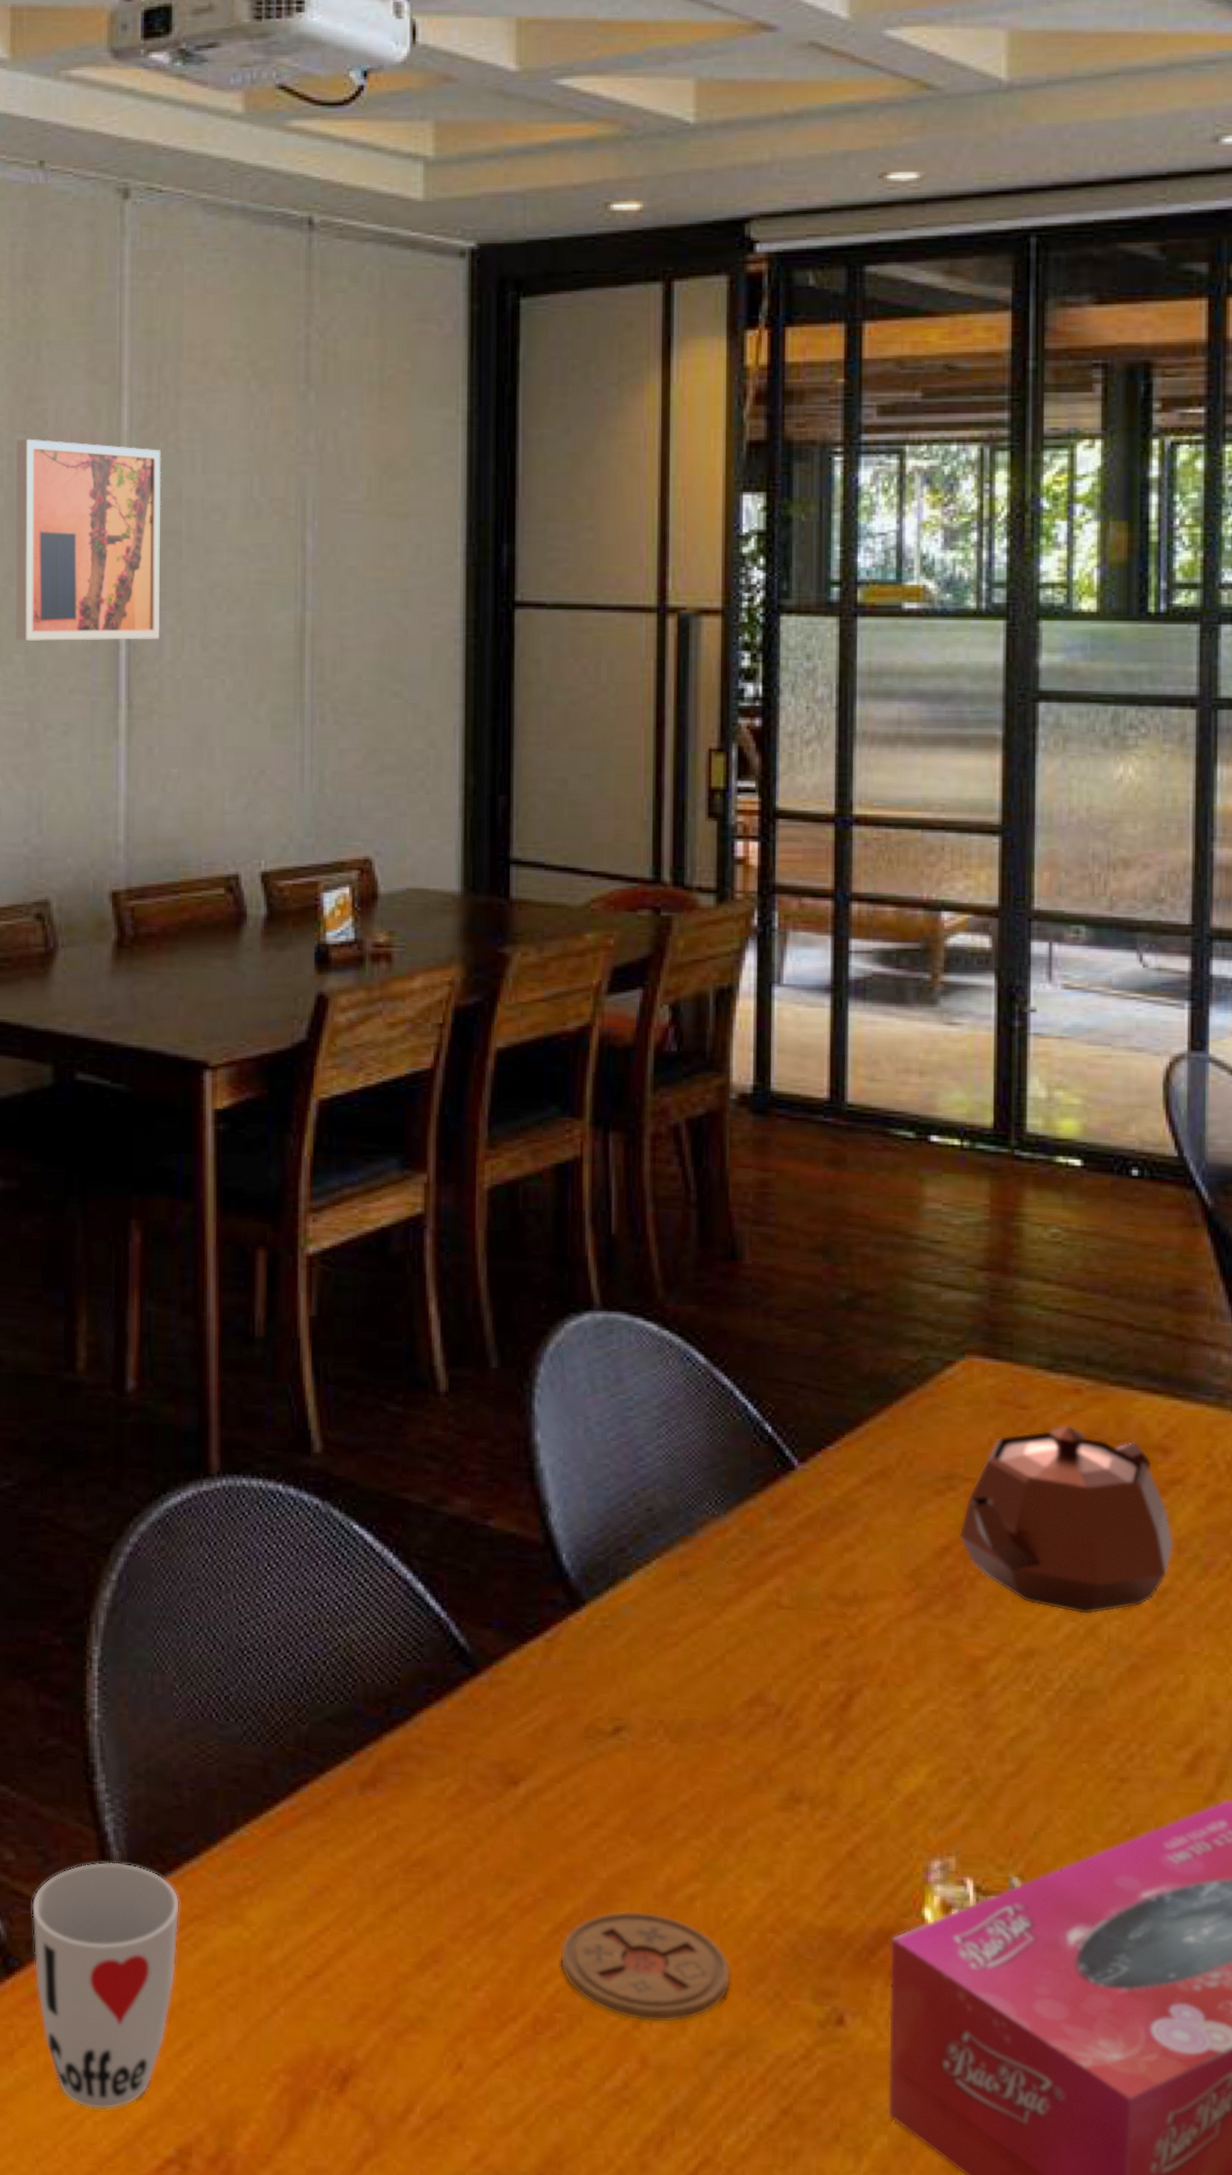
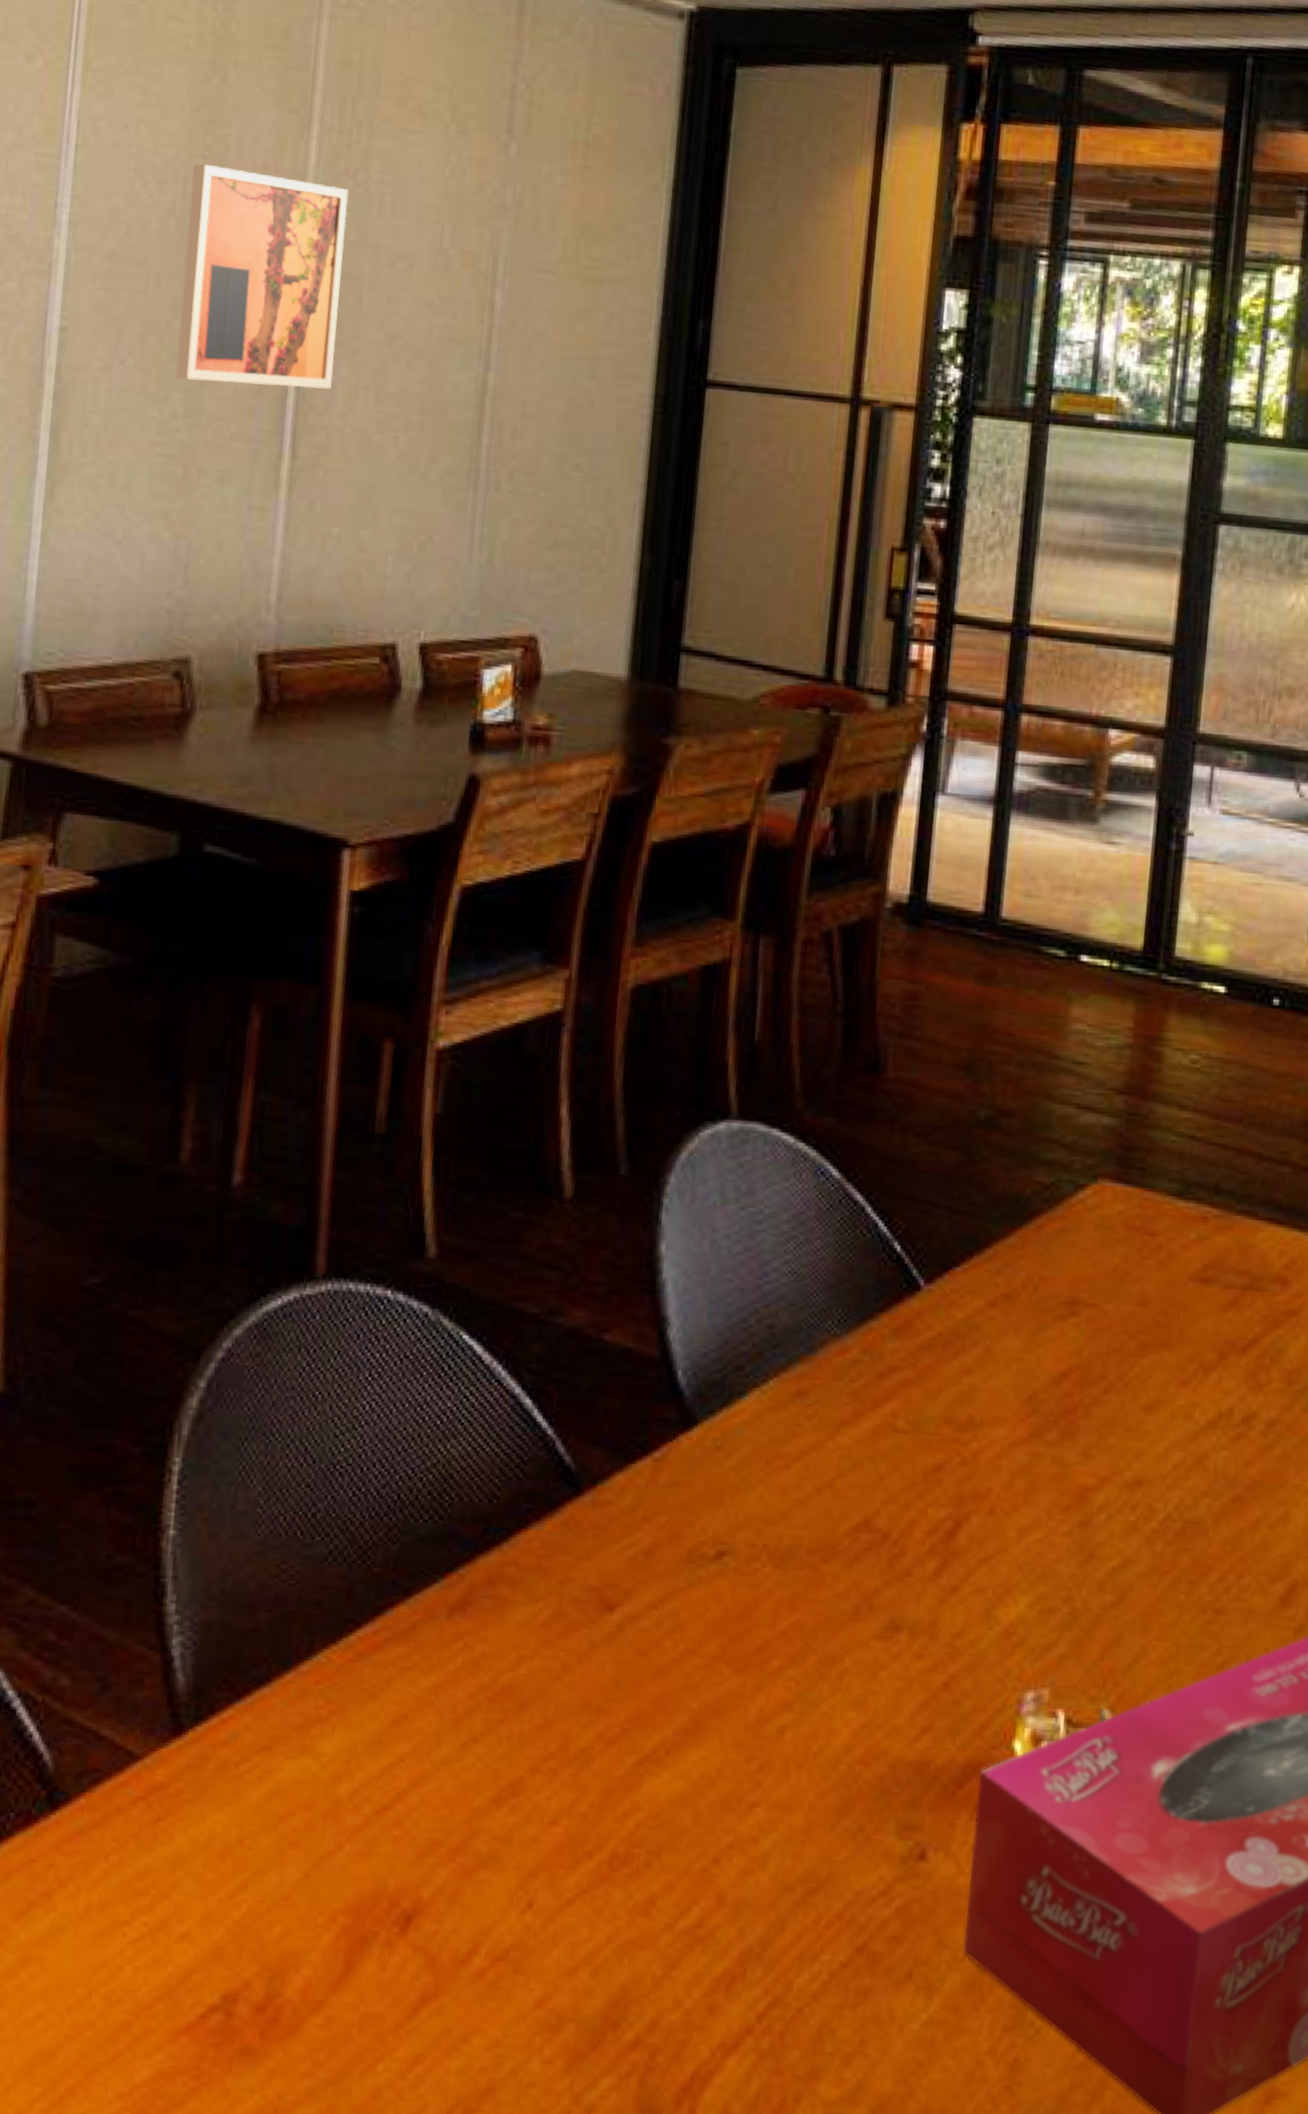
cup: present [31,1861,180,2110] -> none [82,1688,247,1955]
coaster: present [560,1910,731,2023] -> none [642,1742,817,1859]
teapot: present [959,1424,1174,1615] -> none [1077,1252,1286,1445]

